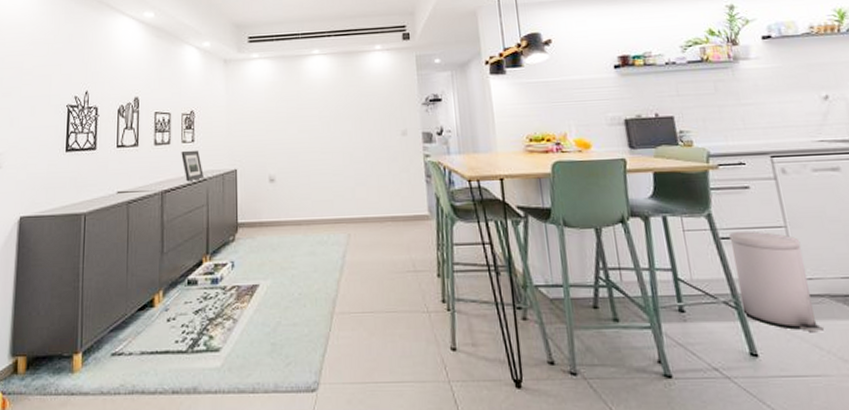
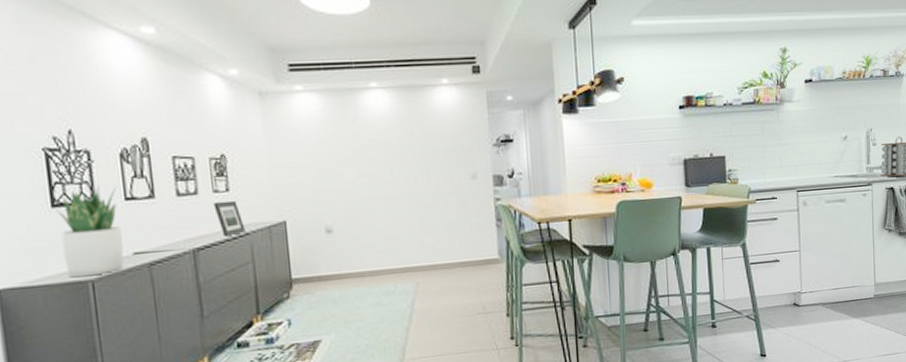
planter: none [67,135,113,211] -> present [55,185,124,278]
pedal bin: present [729,231,824,331] -> none [757,256,814,333]

